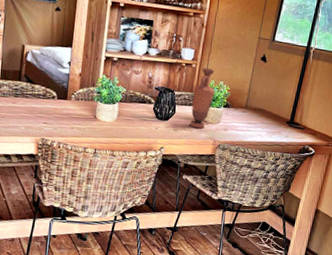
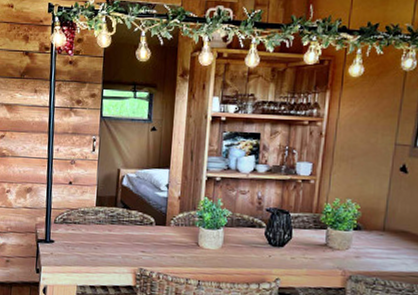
vase: present [189,67,215,129] -> none [310,183,341,257]

